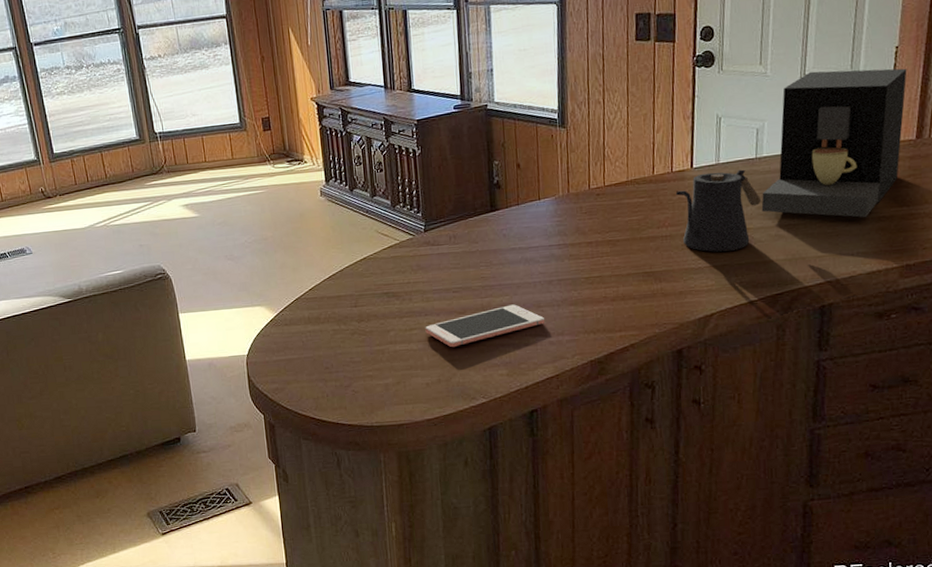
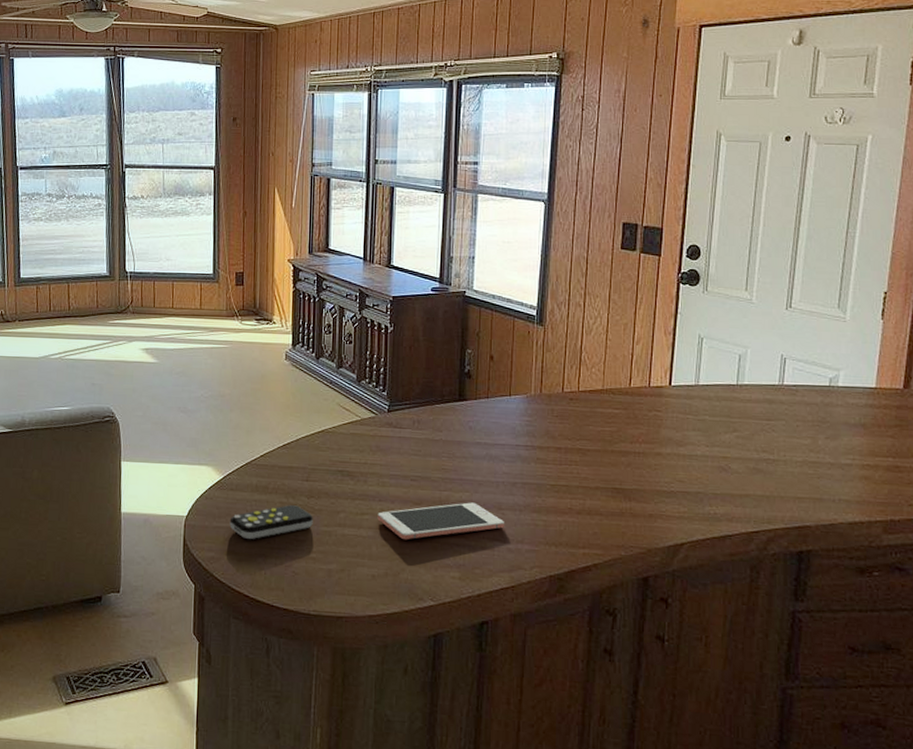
remote control: none [288,330,366,367] -> present [229,505,313,539]
kettle: present [675,169,761,252] -> none [651,393,740,478]
coffee maker: present [761,68,907,218] -> none [740,305,896,462]

